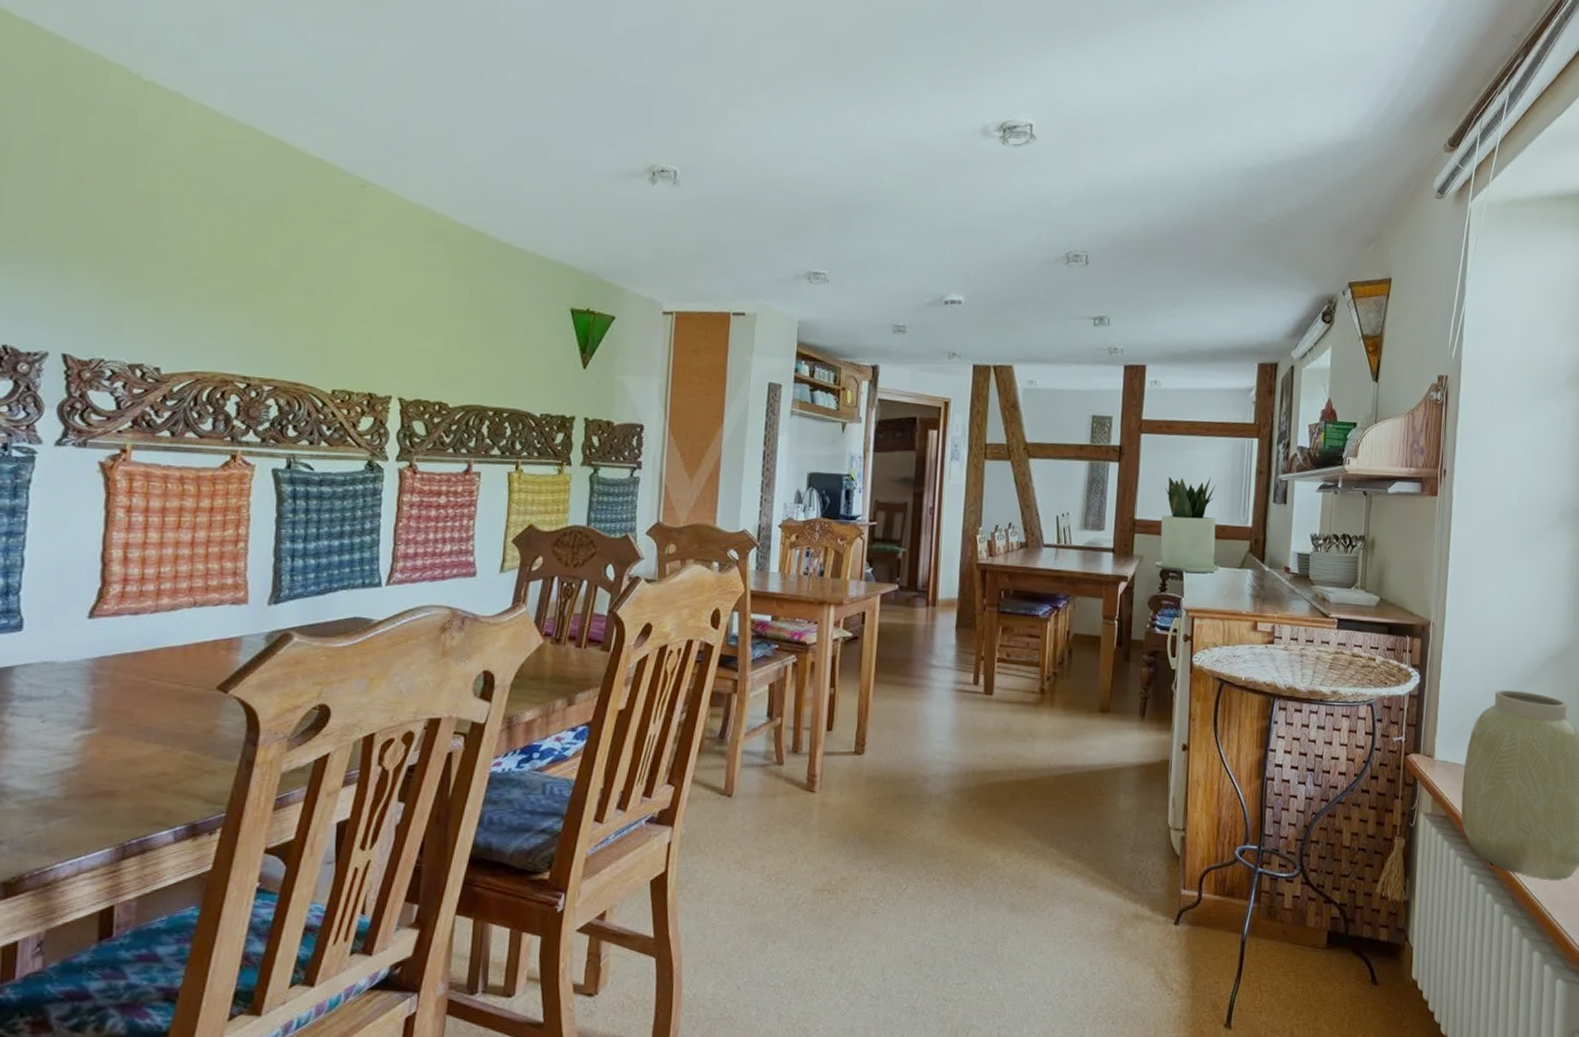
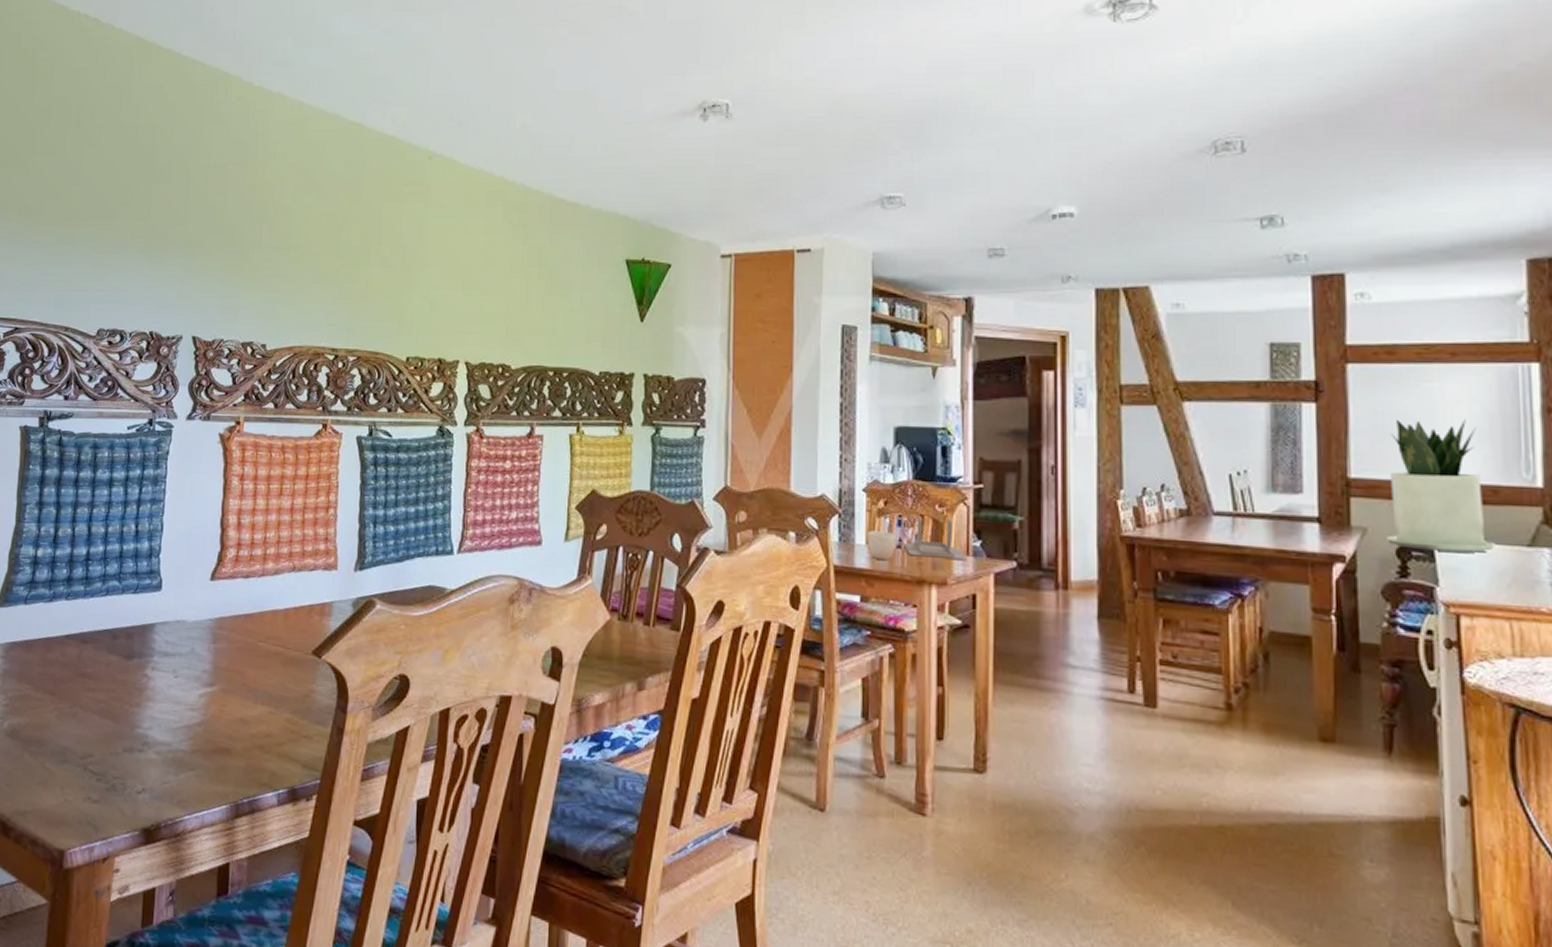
cup: none [779,560,806,585] -> present [867,530,899,560]
napkin holder: none [810,548,860,585] -> present [904,516,967,561]

